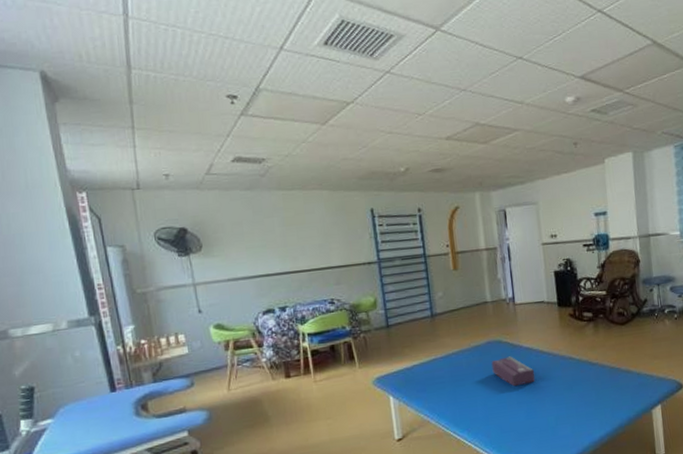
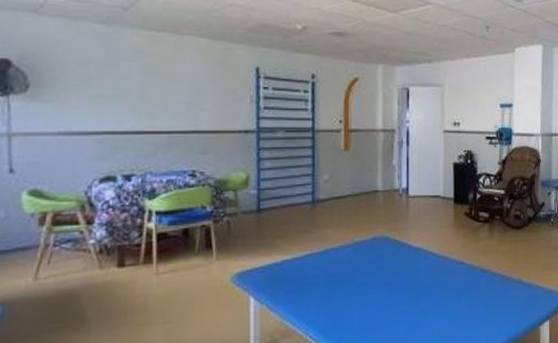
tissue box: present [491,356,536,387] -> none [375,256,422,293]

